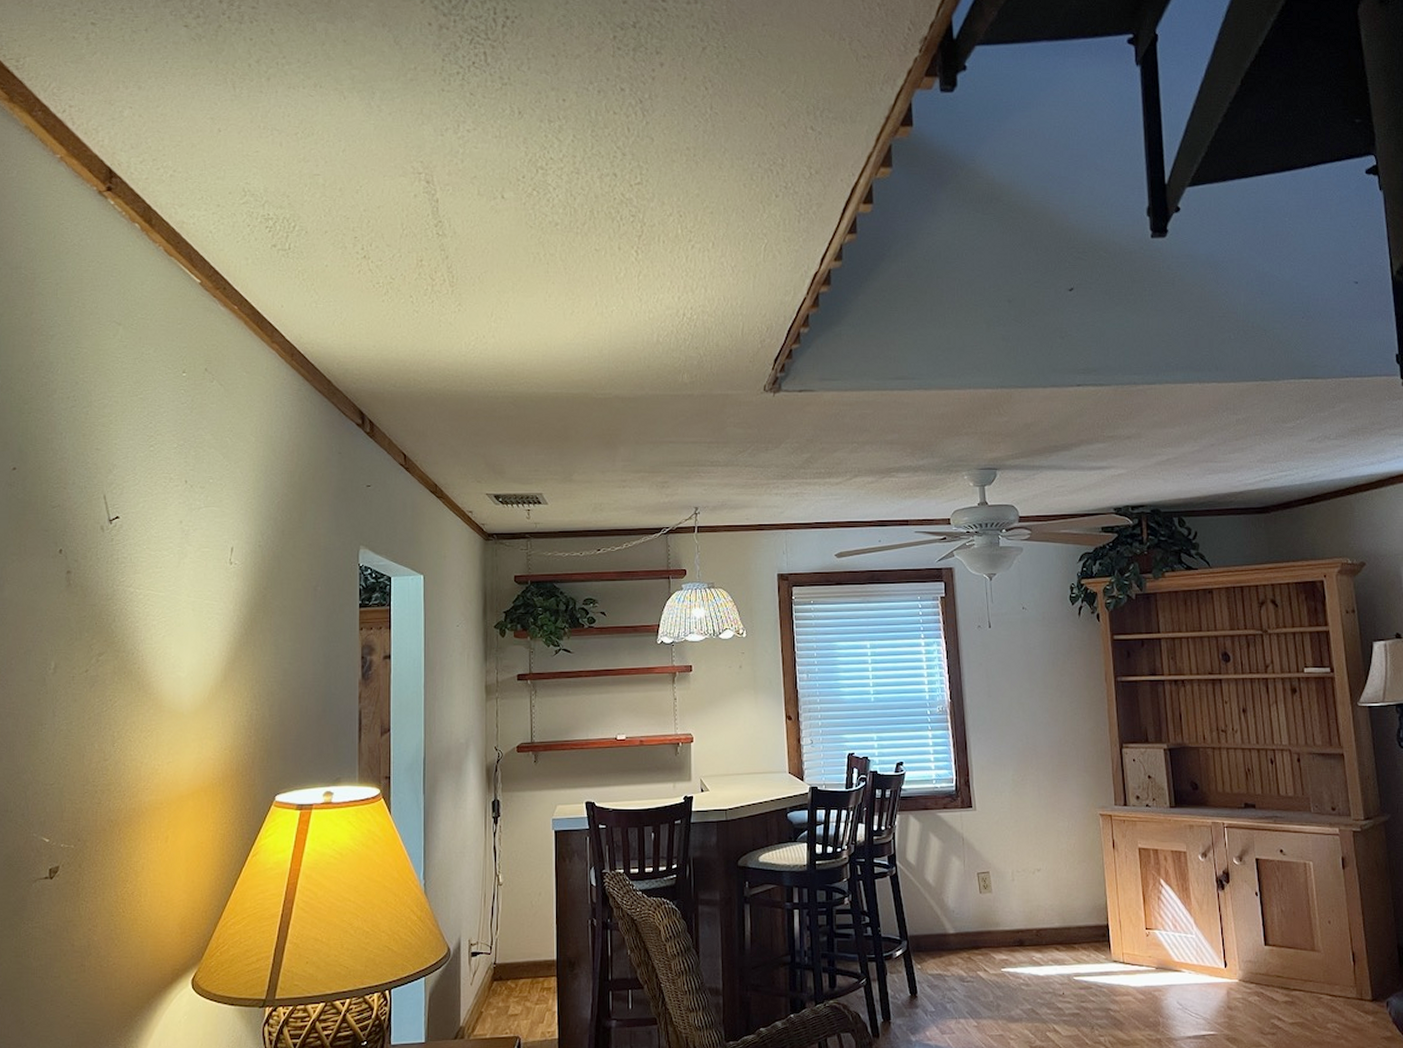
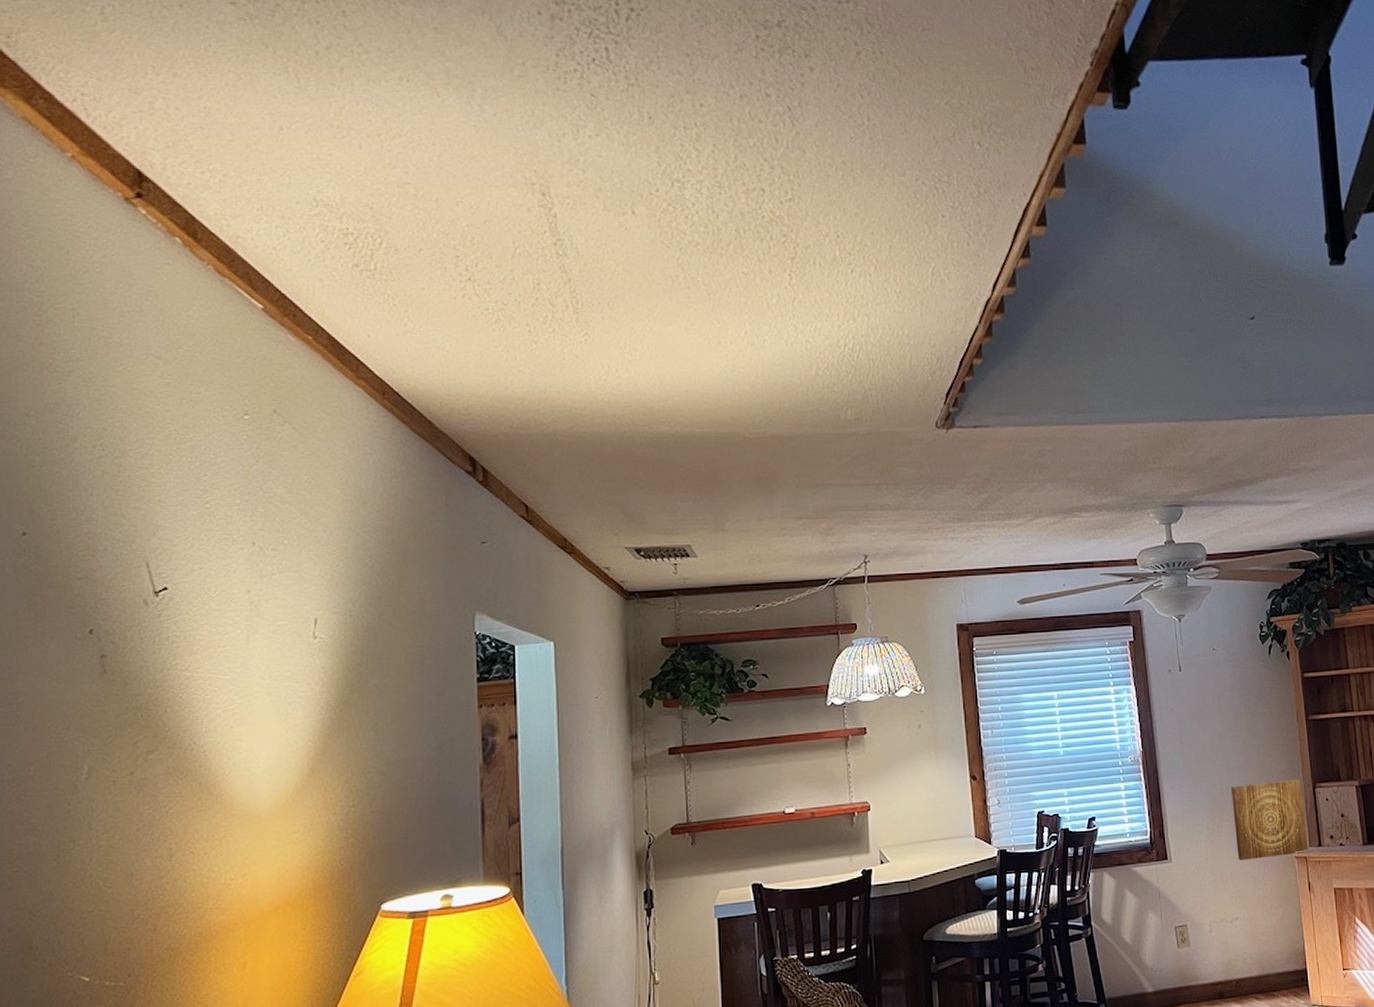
wall art: none [1036,738,1113,813] -> present [1230,779,1308,860]

